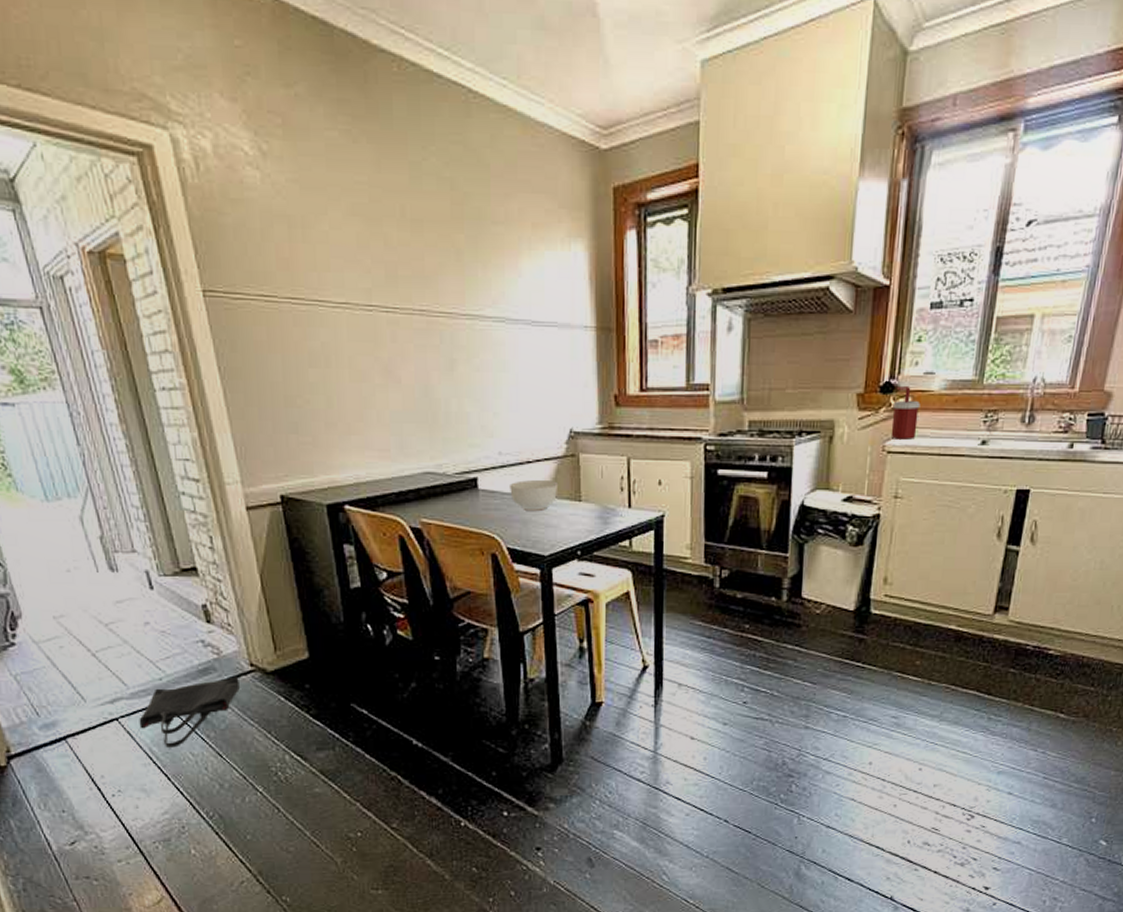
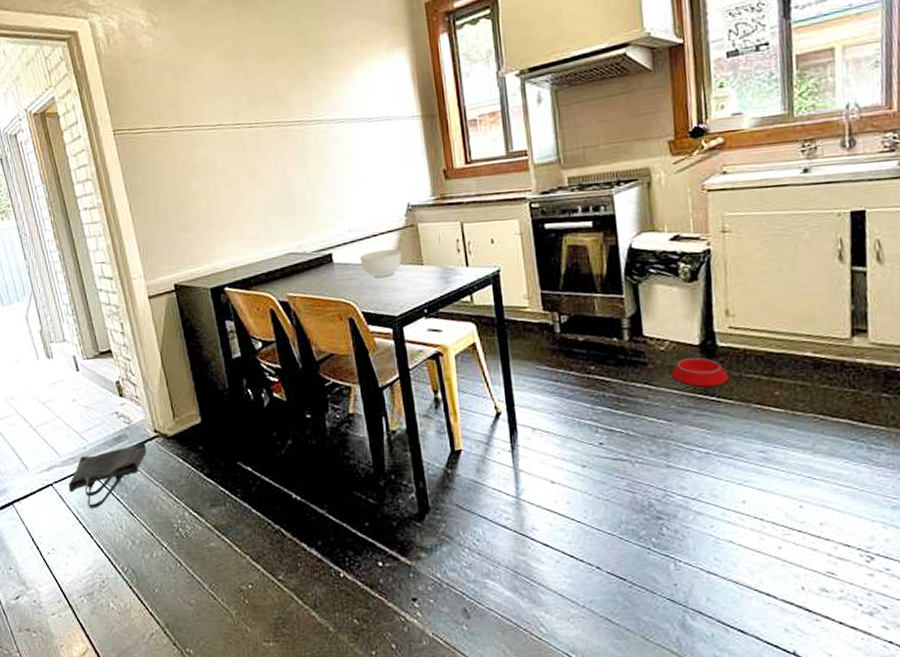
pet bowl: none [822,622,877,653] -> present [671,357,730,387]
soap dispenser: present [891,386,921,440] -> none [705,129,734,178]

